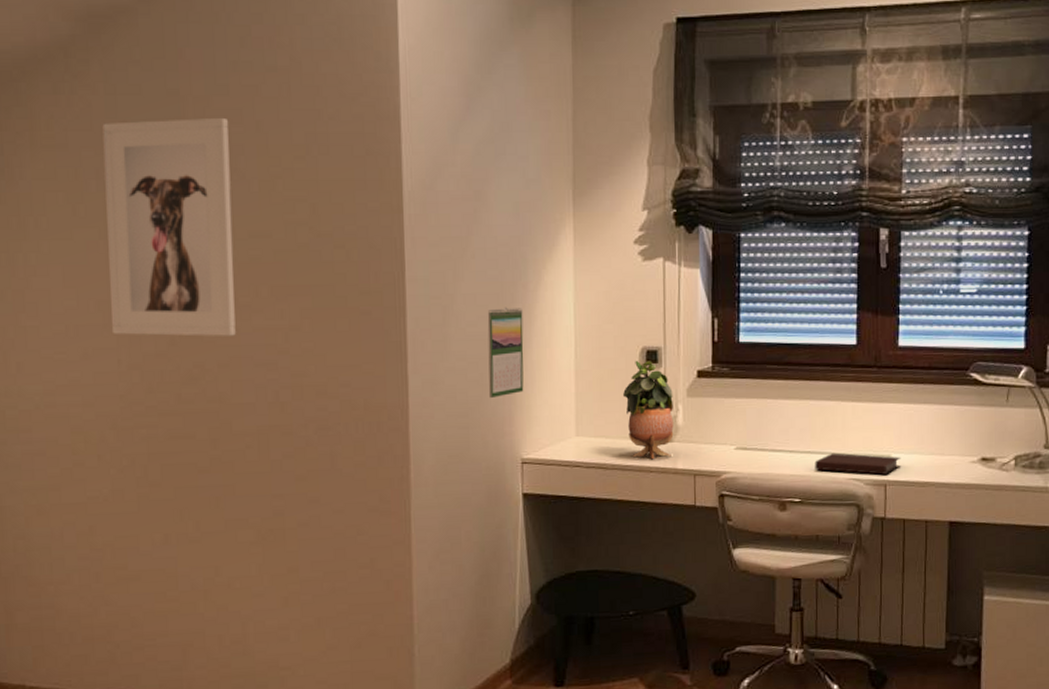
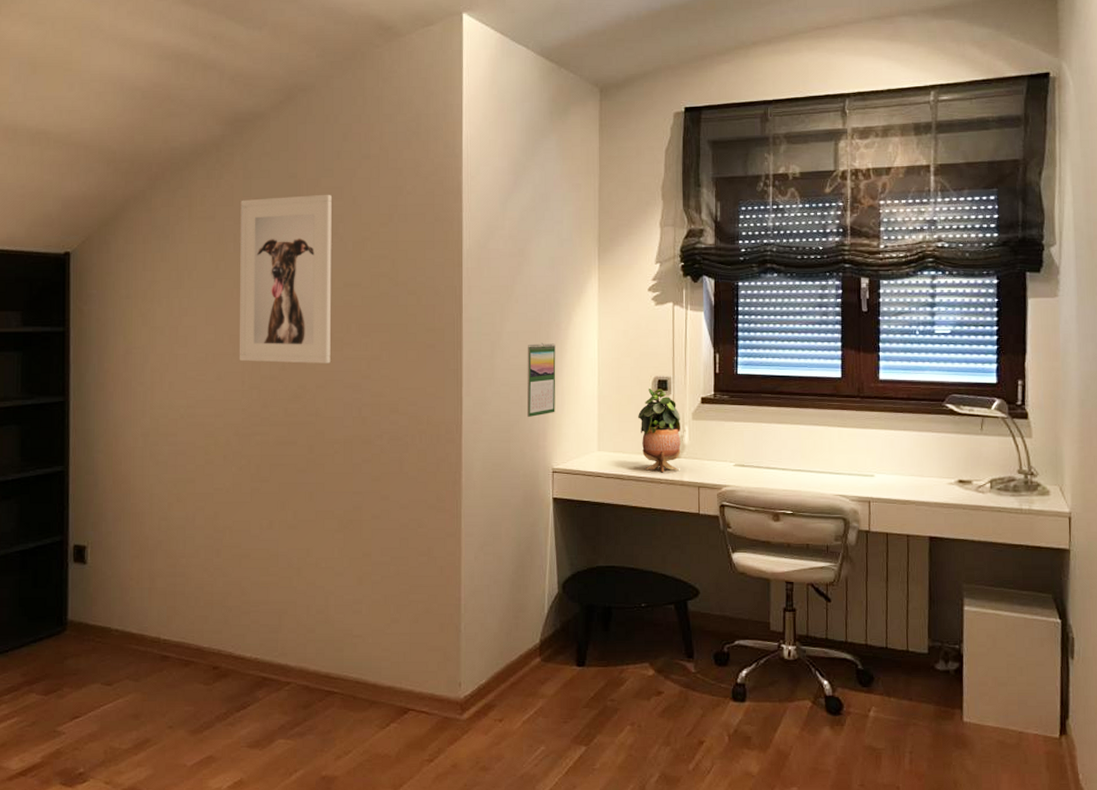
notebook: present [815,452,902,475] -> none [805,471,884,492]

